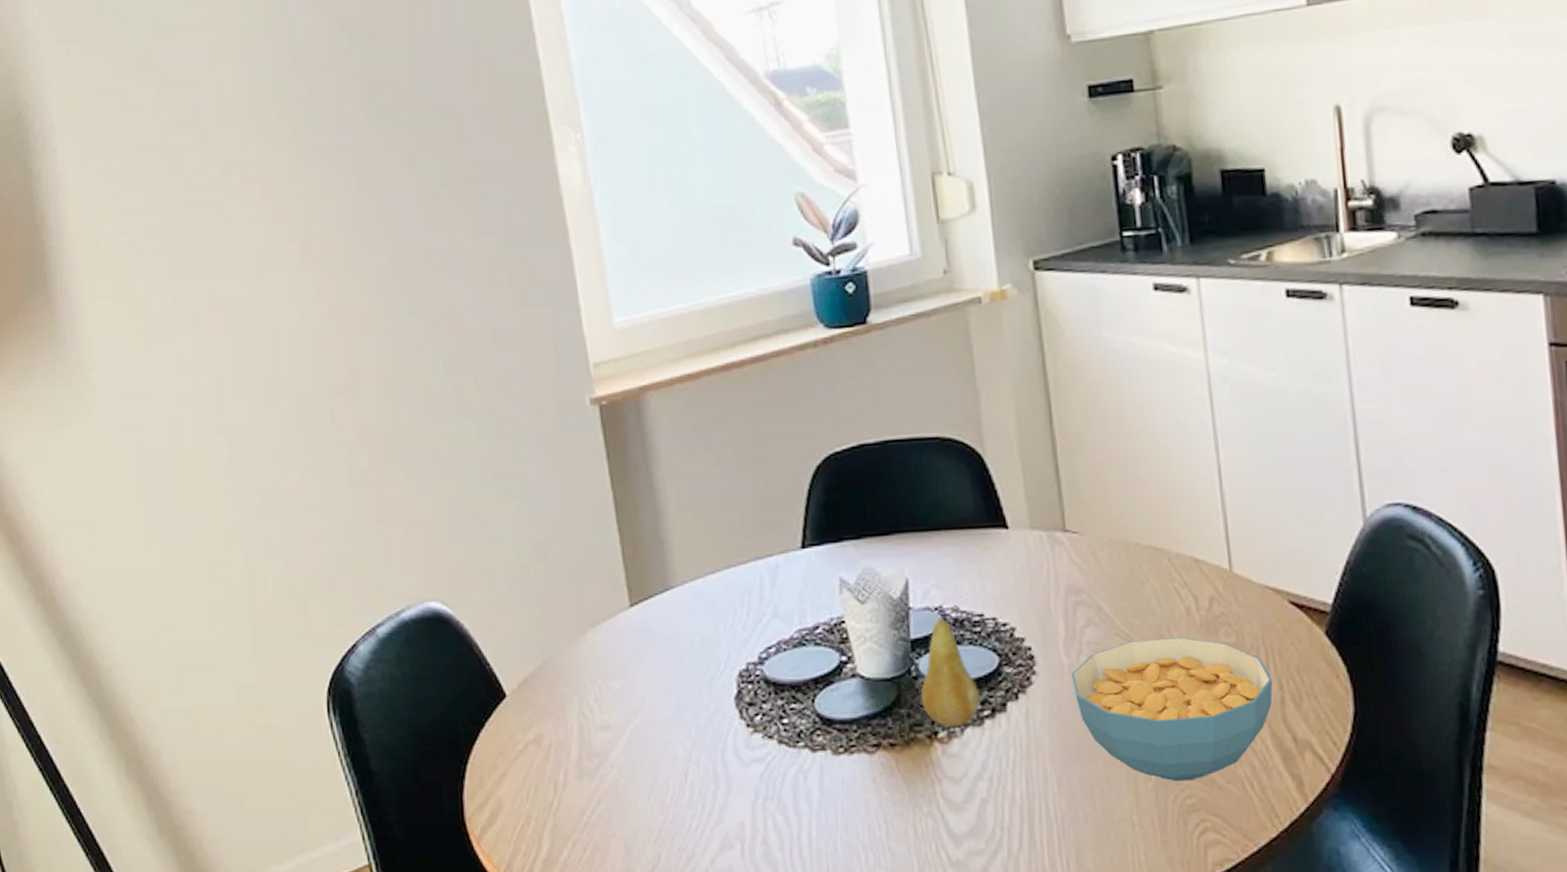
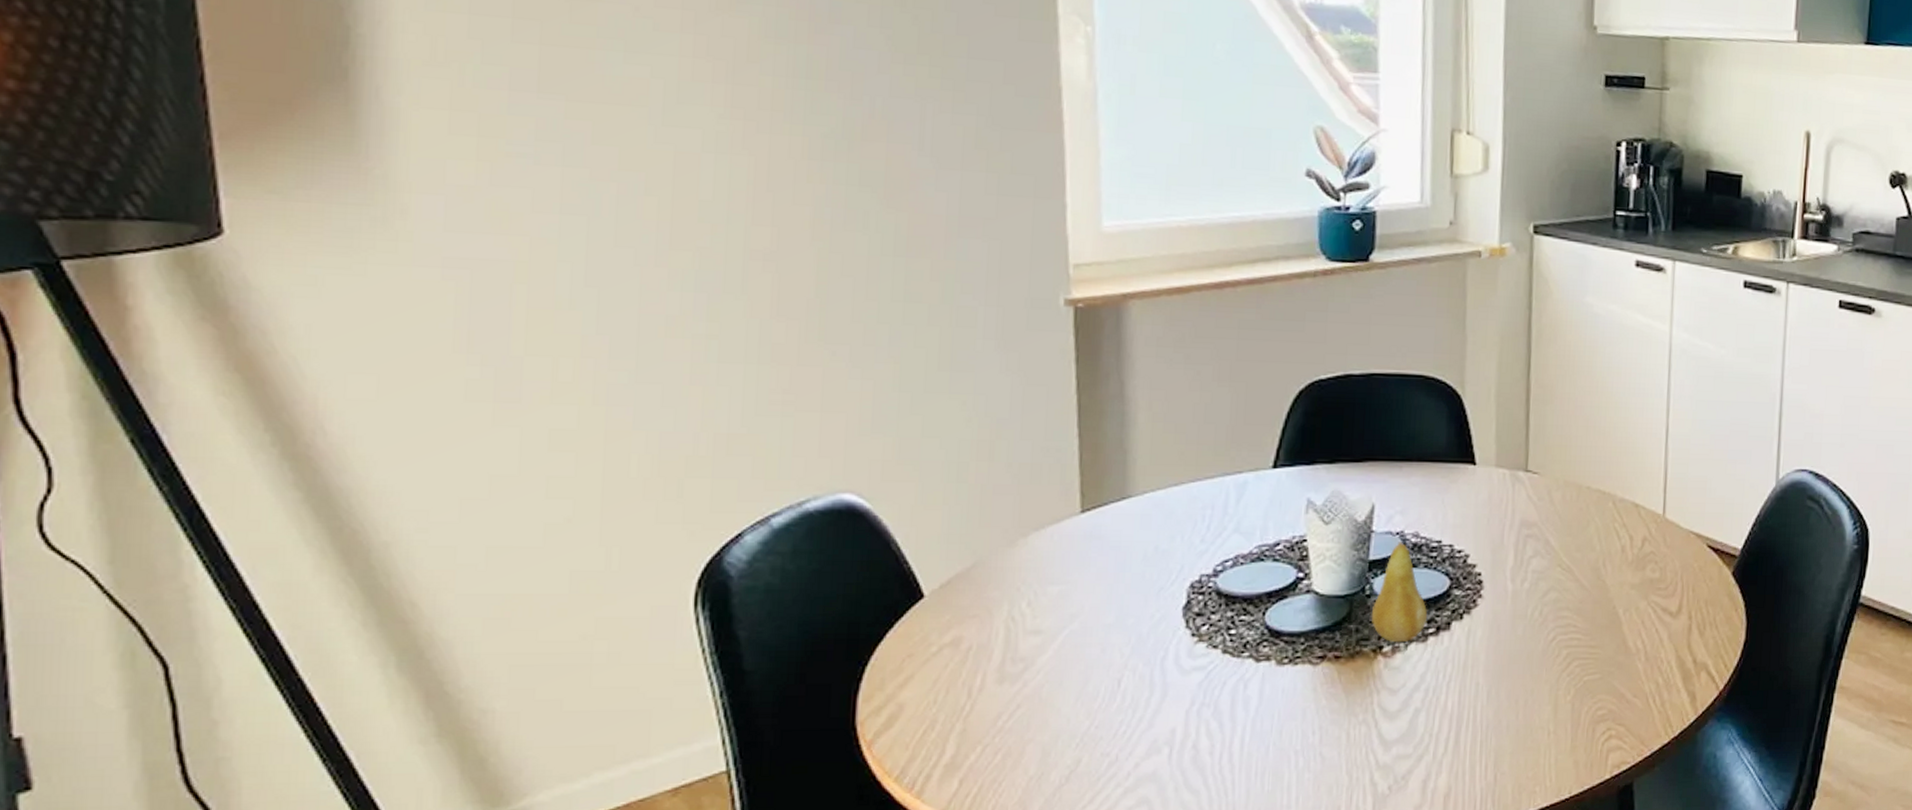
cereal bowl: present [1072,637,1273,782] -> none [1514,571,1684,696]

